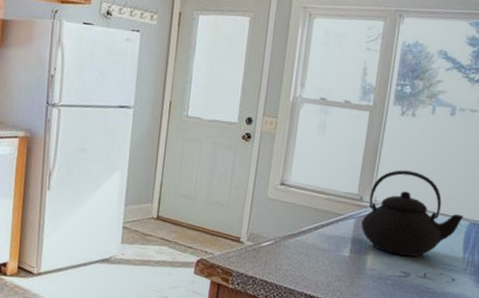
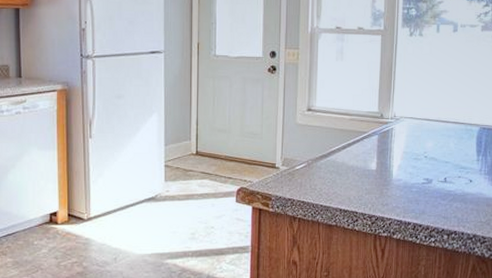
teapot: present [361,170,464,257] -> none [384,86,474,164]

